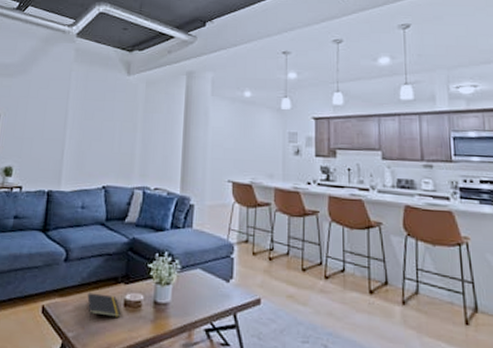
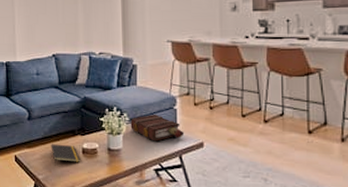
book: none [182,262,241,296] -> present [130,113,185,142]

